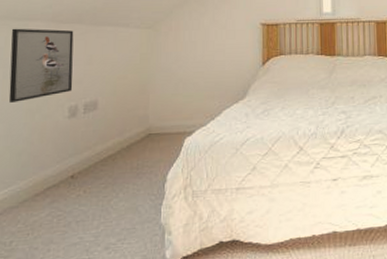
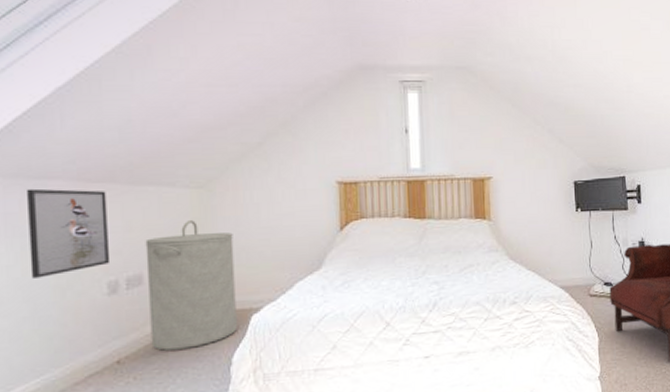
laundry hamper: none [100,55,173,168] -> present [145,220,237,351]

